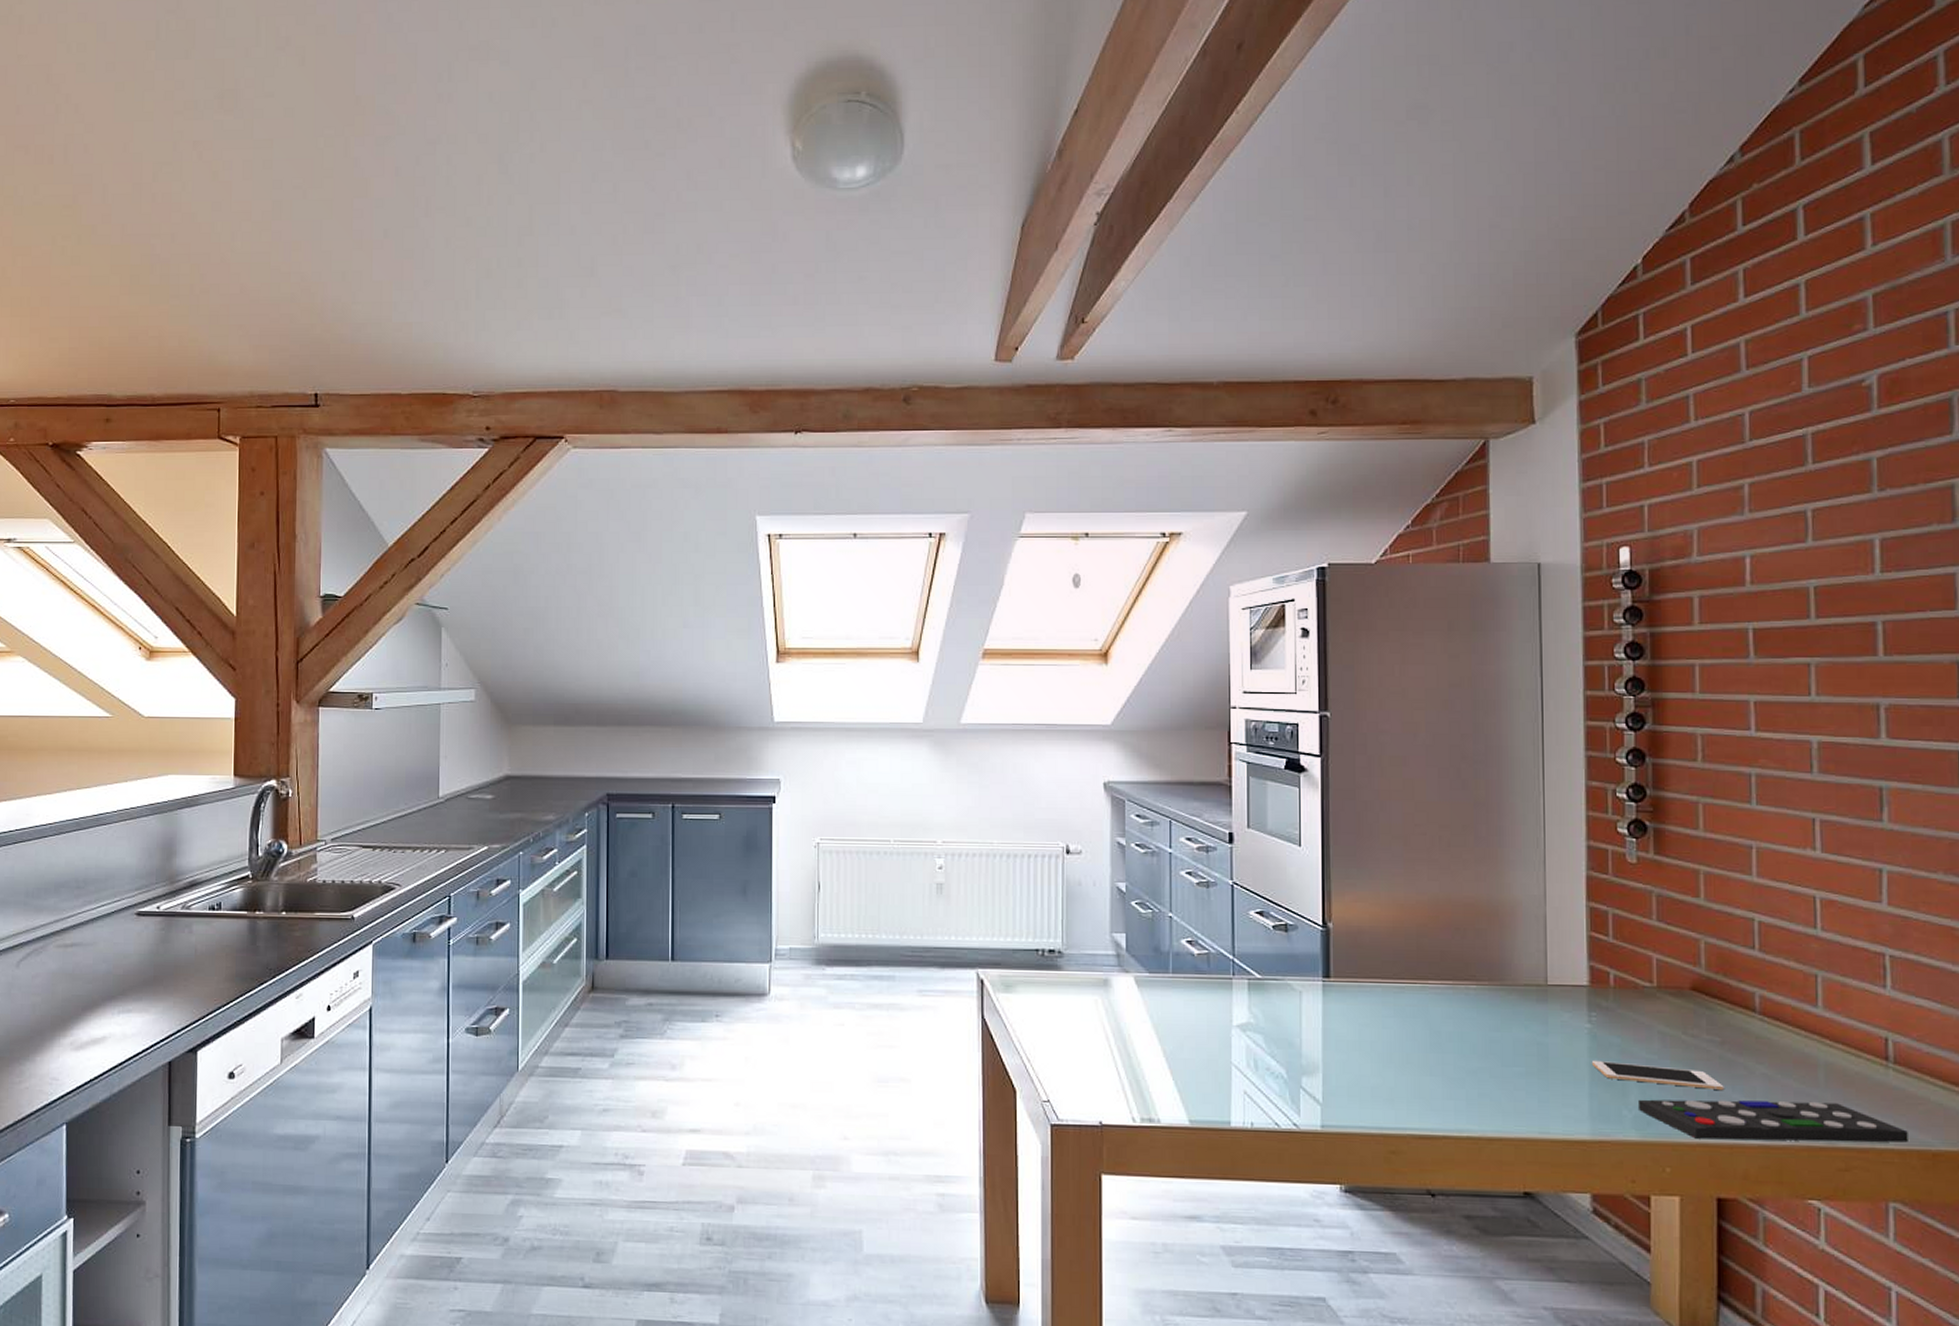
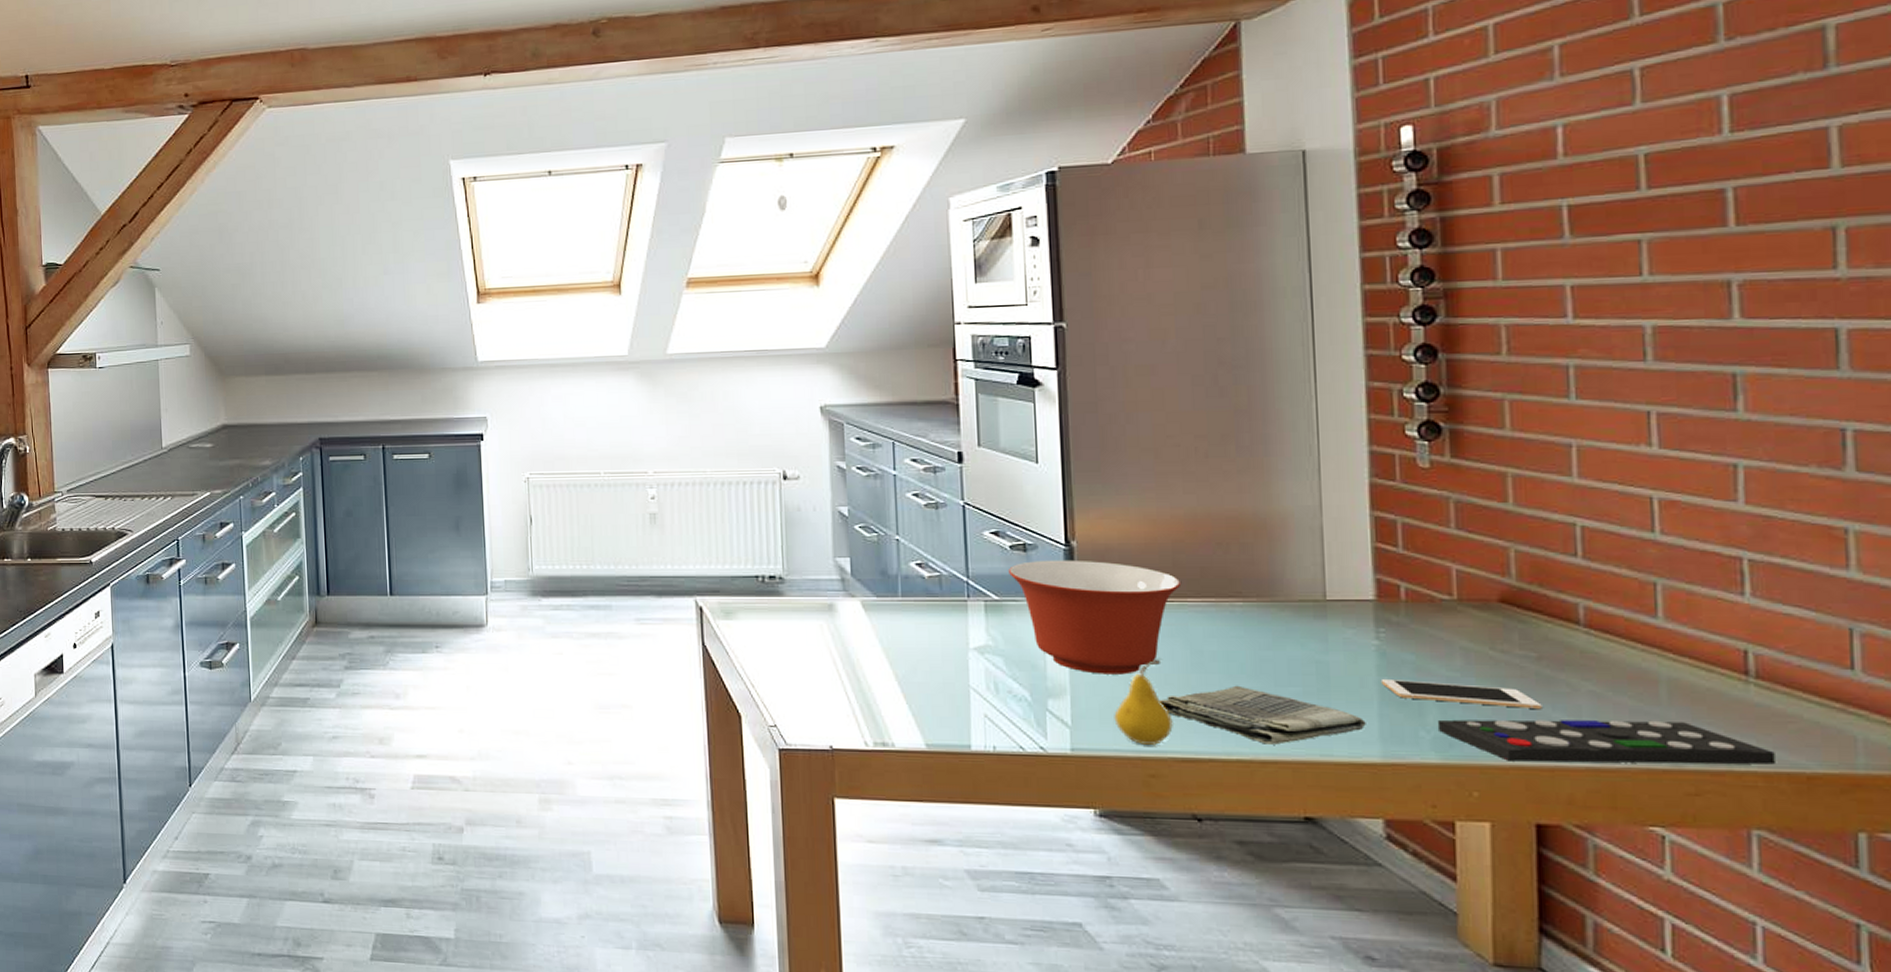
mixing bowl: none [1270,940,1424,1053] -> present [1007,559,1182,675]
fruit: none [1360,1040,1412,1123] -> present [1114,660,1173,746]
dish towel: none [1400,1065,1578,1122] -> present [1158,685,1366,745]

